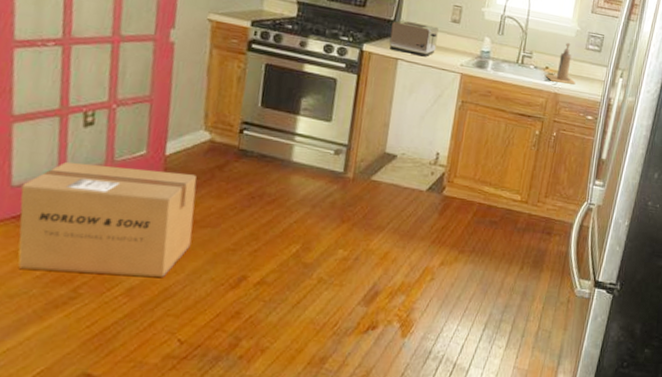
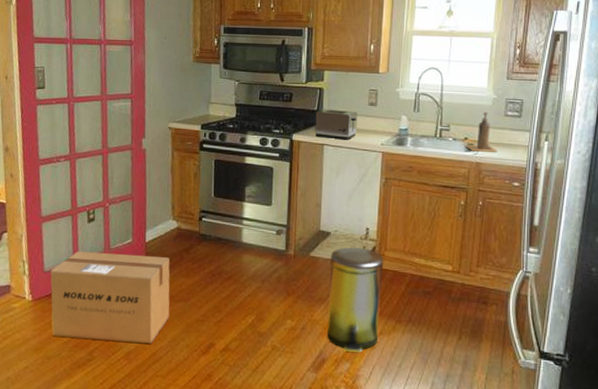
pedal bin: none [383,172,453,284] -> present [327,247,384,353]

